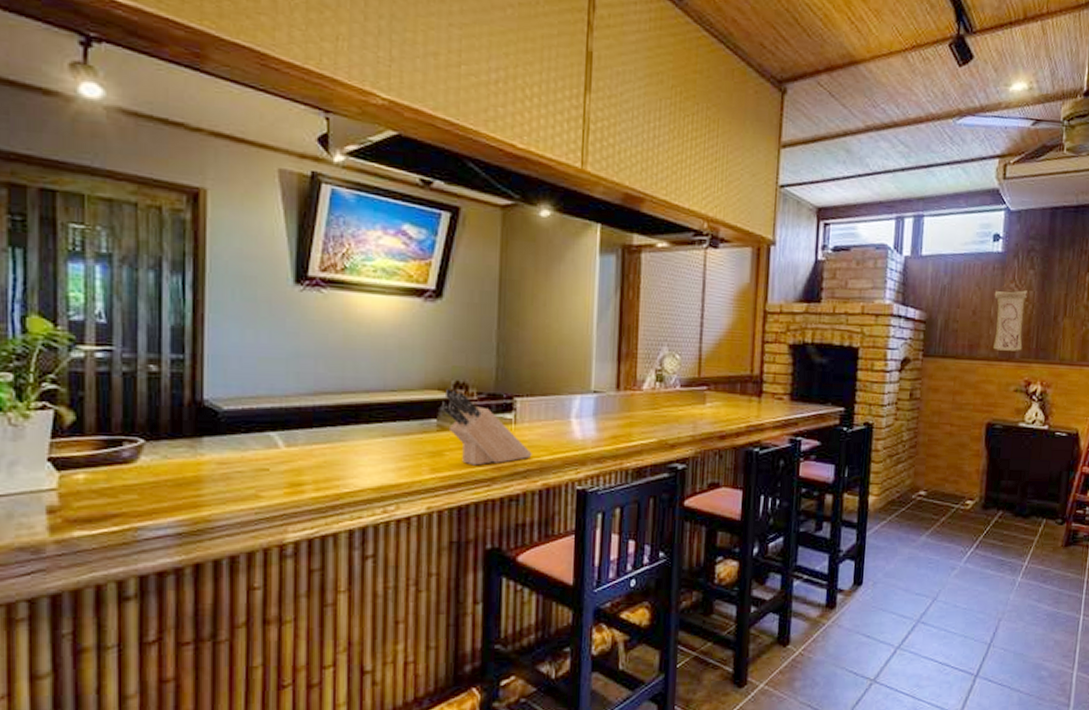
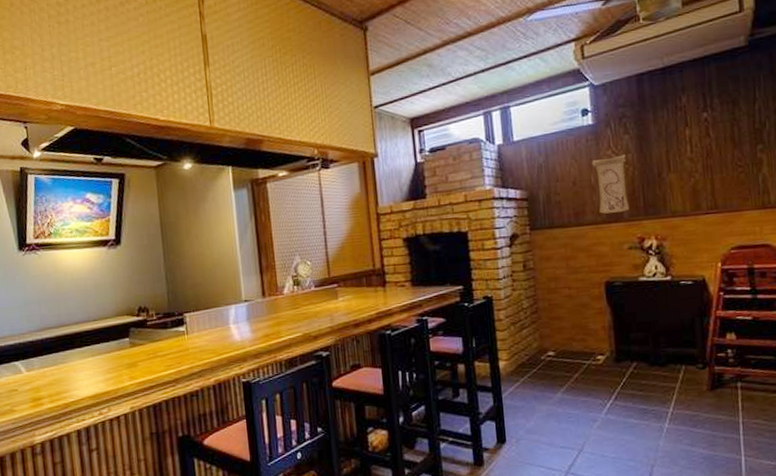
knife block: present [440,388,532,466] -> none [130,313,204,371]

